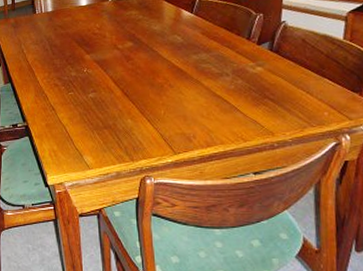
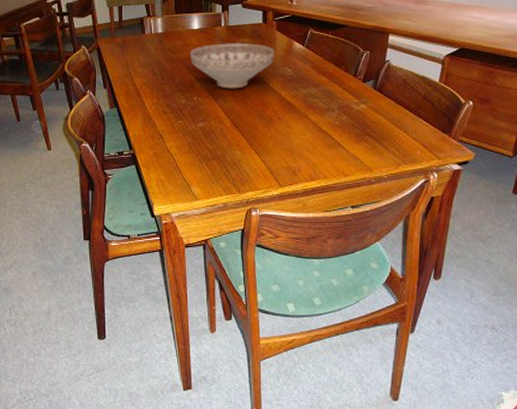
decorative bowl: none [79,14,163,60] -> present [191,42,274,89]

